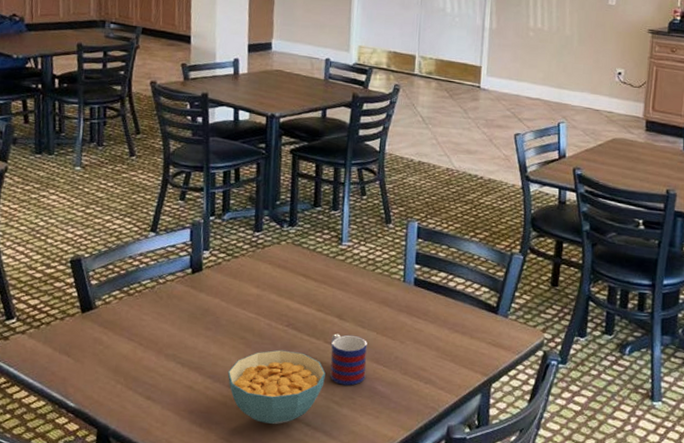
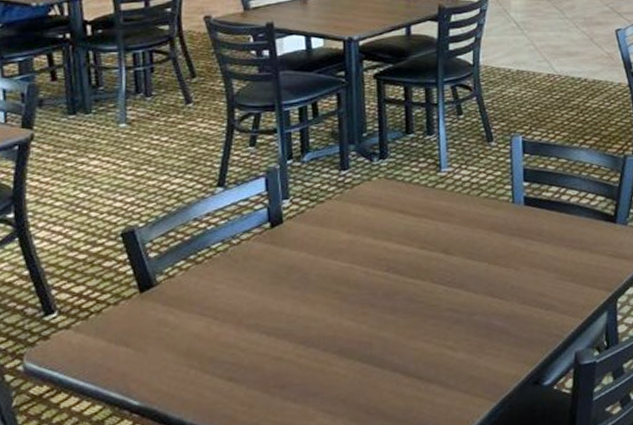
cereal bowl: present [227,349,326,425] -> none [322,298,435,385]
mug: present [330,333,368,386] -> none [438,269,480,327]

